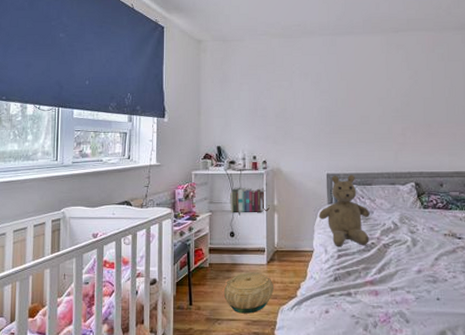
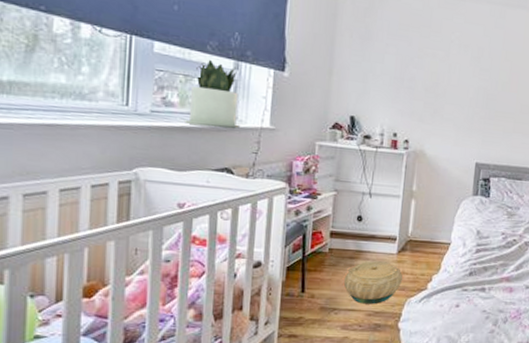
planter: none [95,116,135,170] -> present [183,59,241,130]
books: present [230,187,270,213] -> none [360,166,407,198]
teddy bear: present [318,175,370,246] -> none [460,165,516,241]

